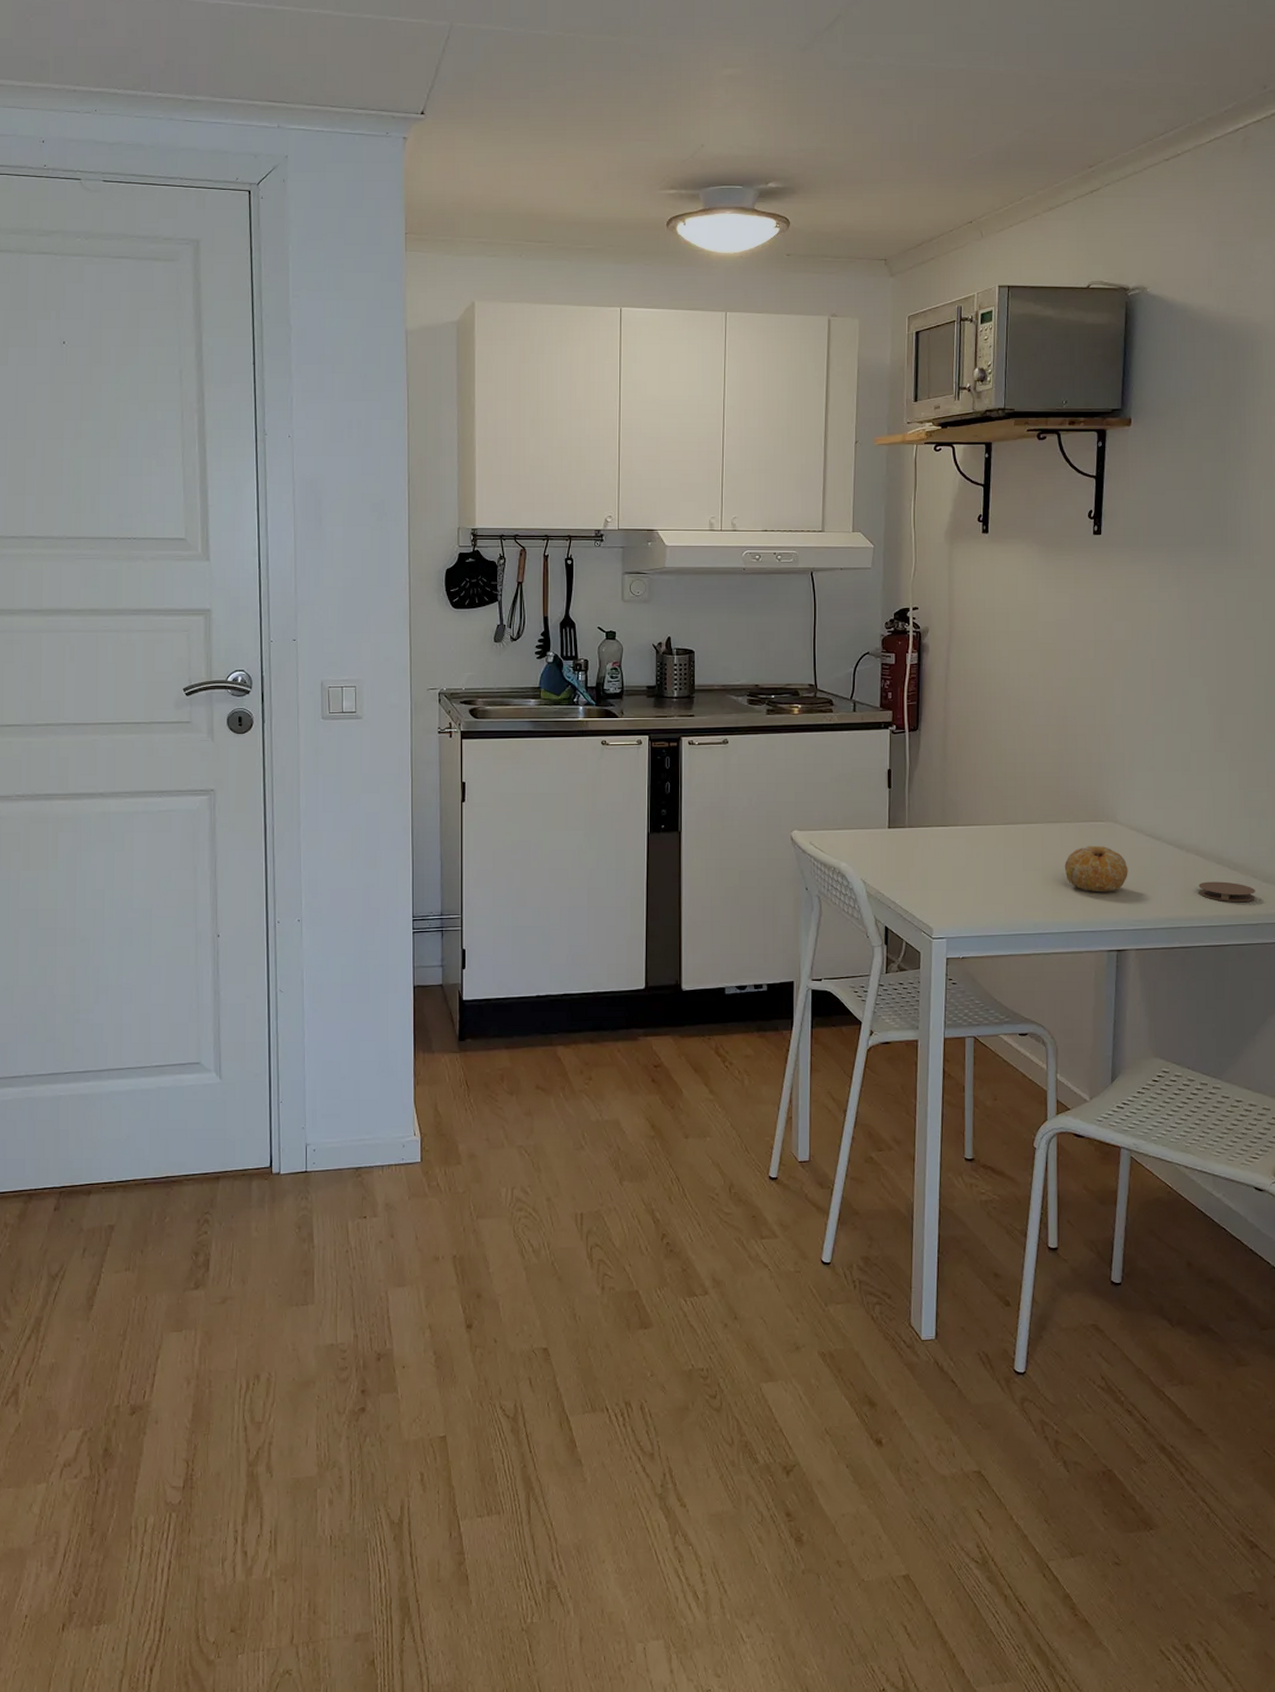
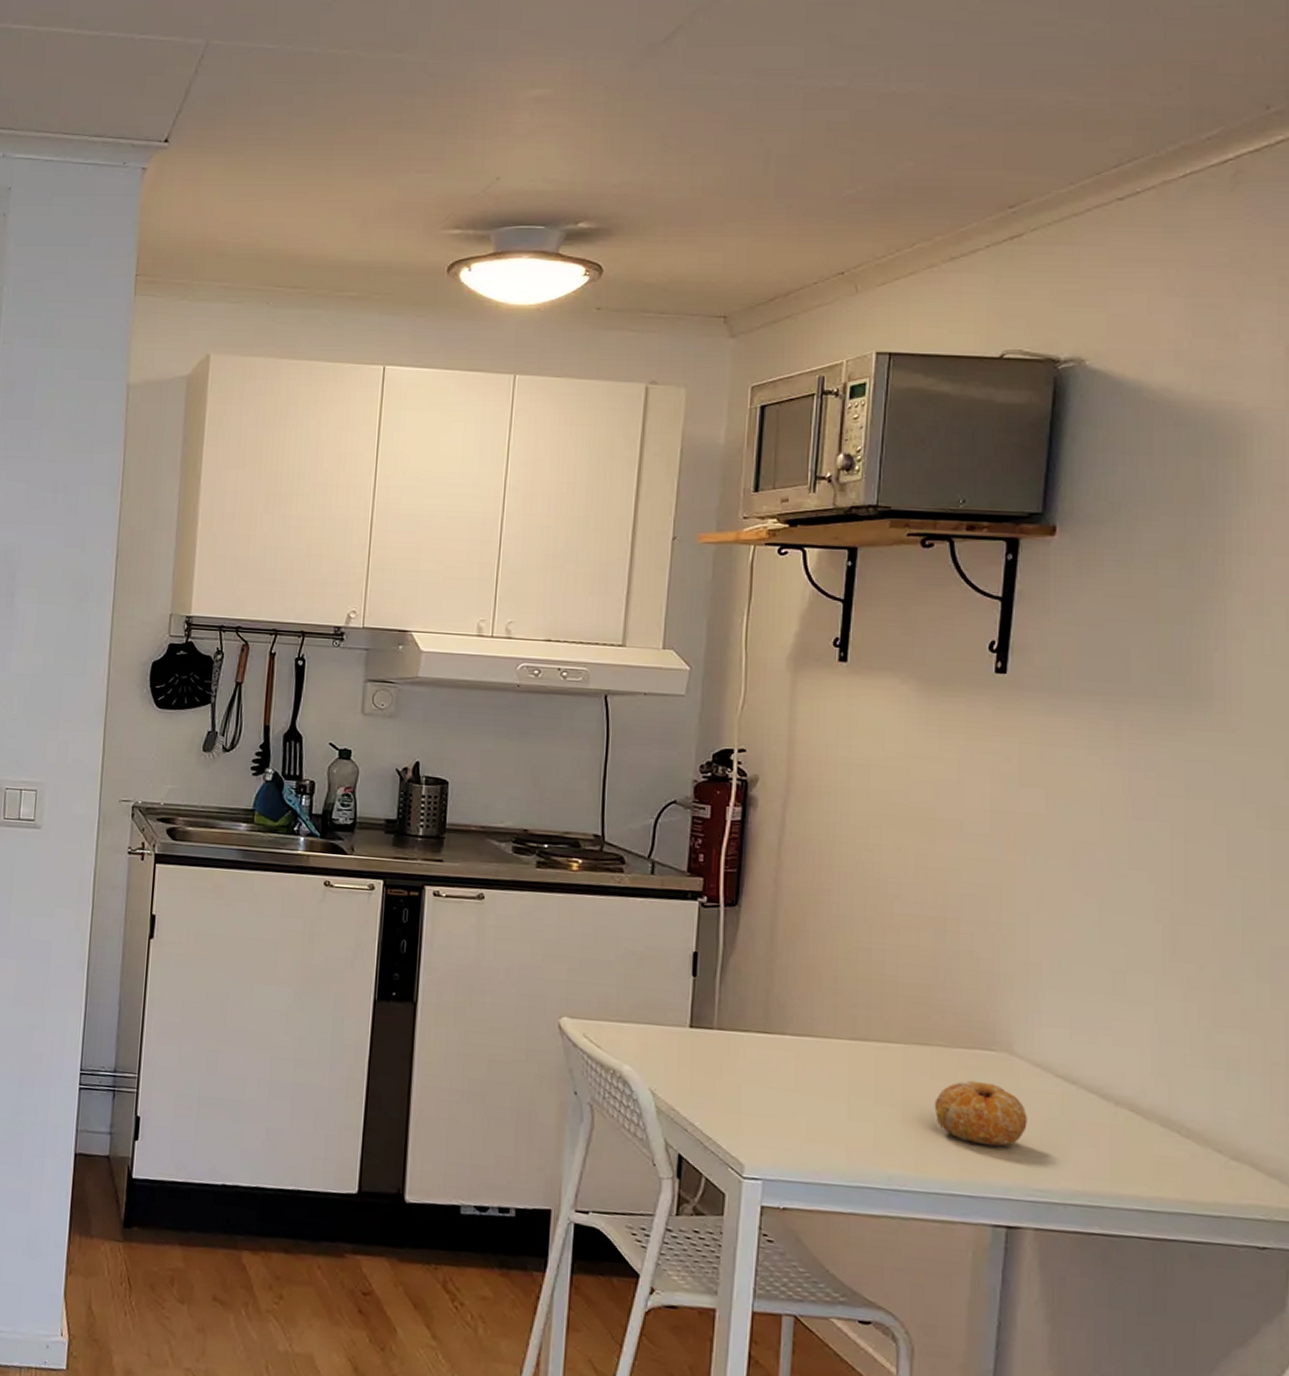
coaster: present [1198,881,1255,902] -> none [1132,1148,1219,1184]

